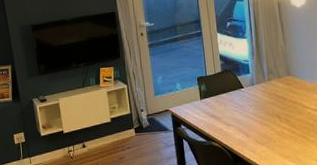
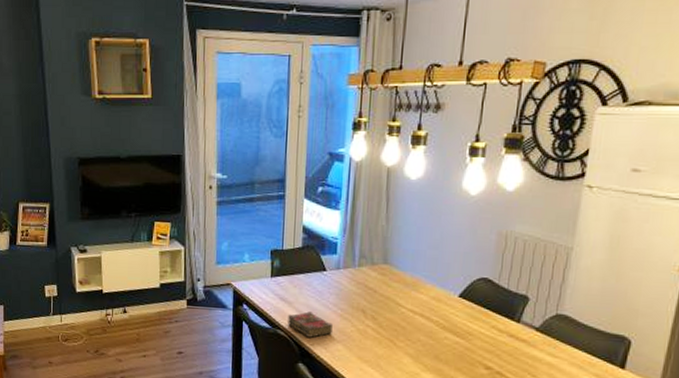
book: none [219,123,256,145] -> present [288,311,333,338]

